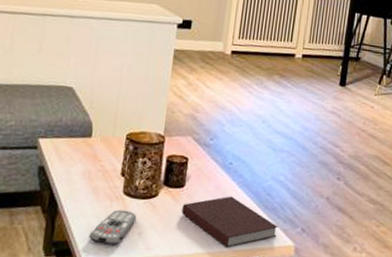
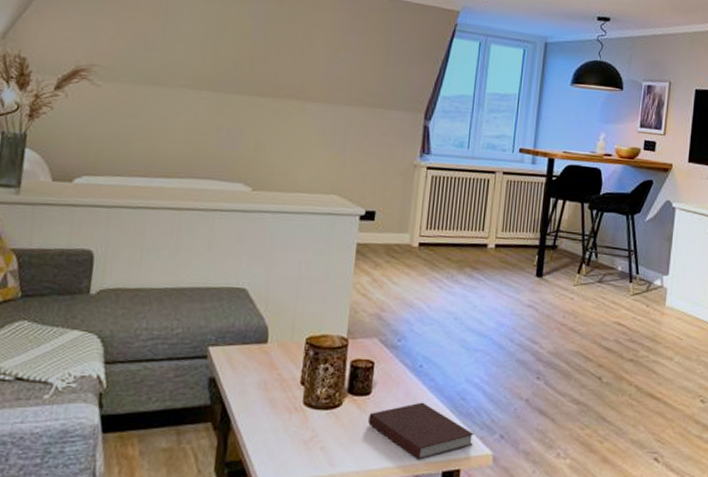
remote control: present [88,210,137,245] -> none [265,423,319,462]

